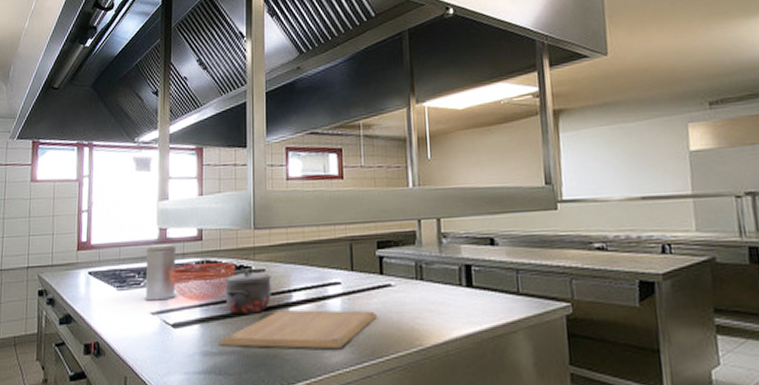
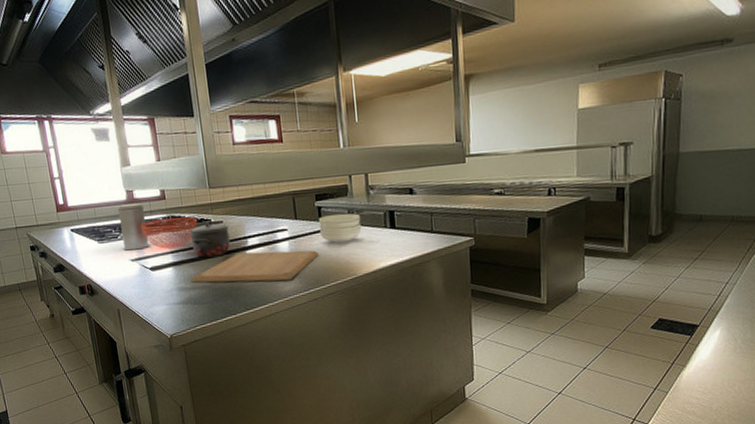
bowl: none [379,265,431,303] -> present [319,213,362,243]

